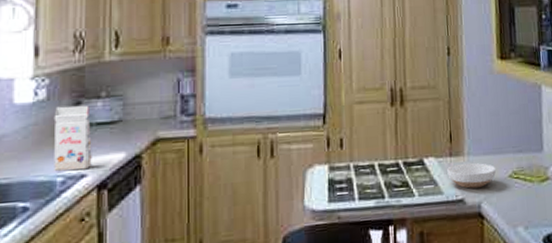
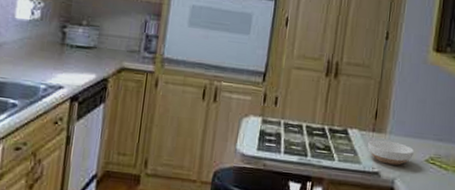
gift box: present [53,105,92,171] -> none [39,26,72,83]

